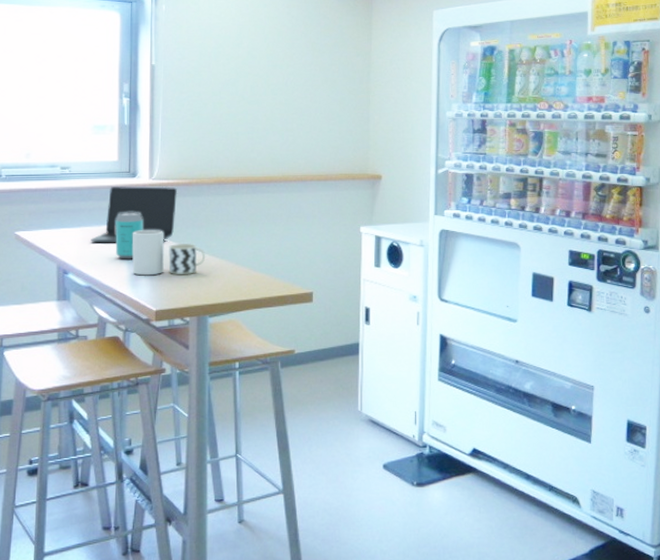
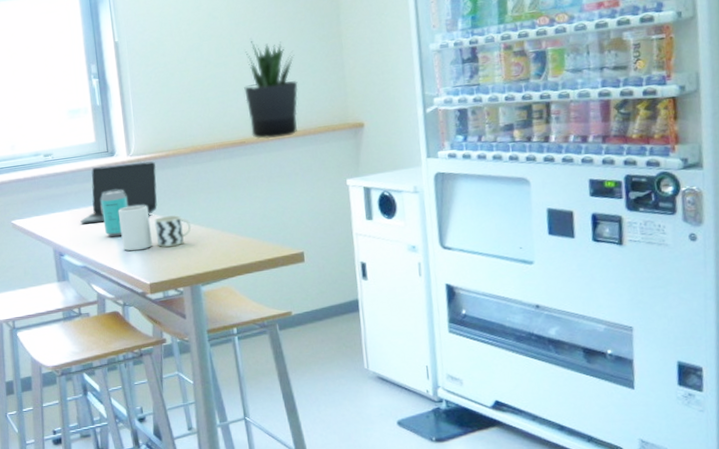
planter: none [274,84,325,180] -> present [244,41,298,139]

